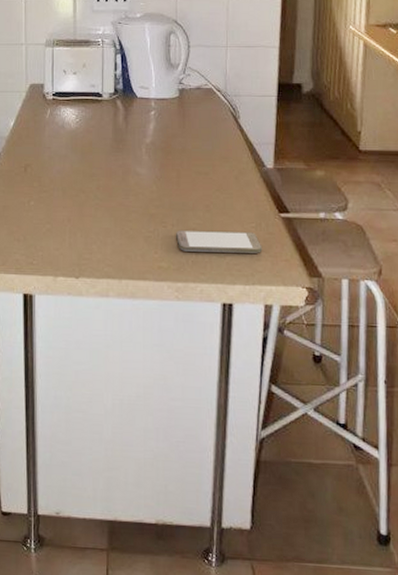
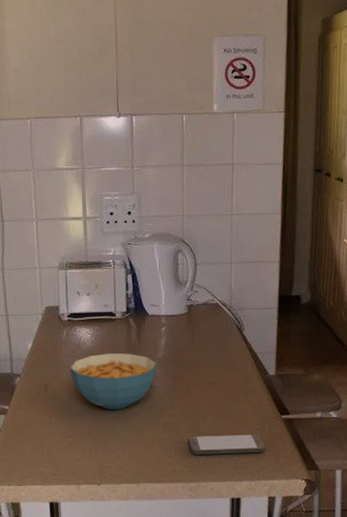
cereal bowl: none [52,135,144,197] -> present [70,353,157,410]

